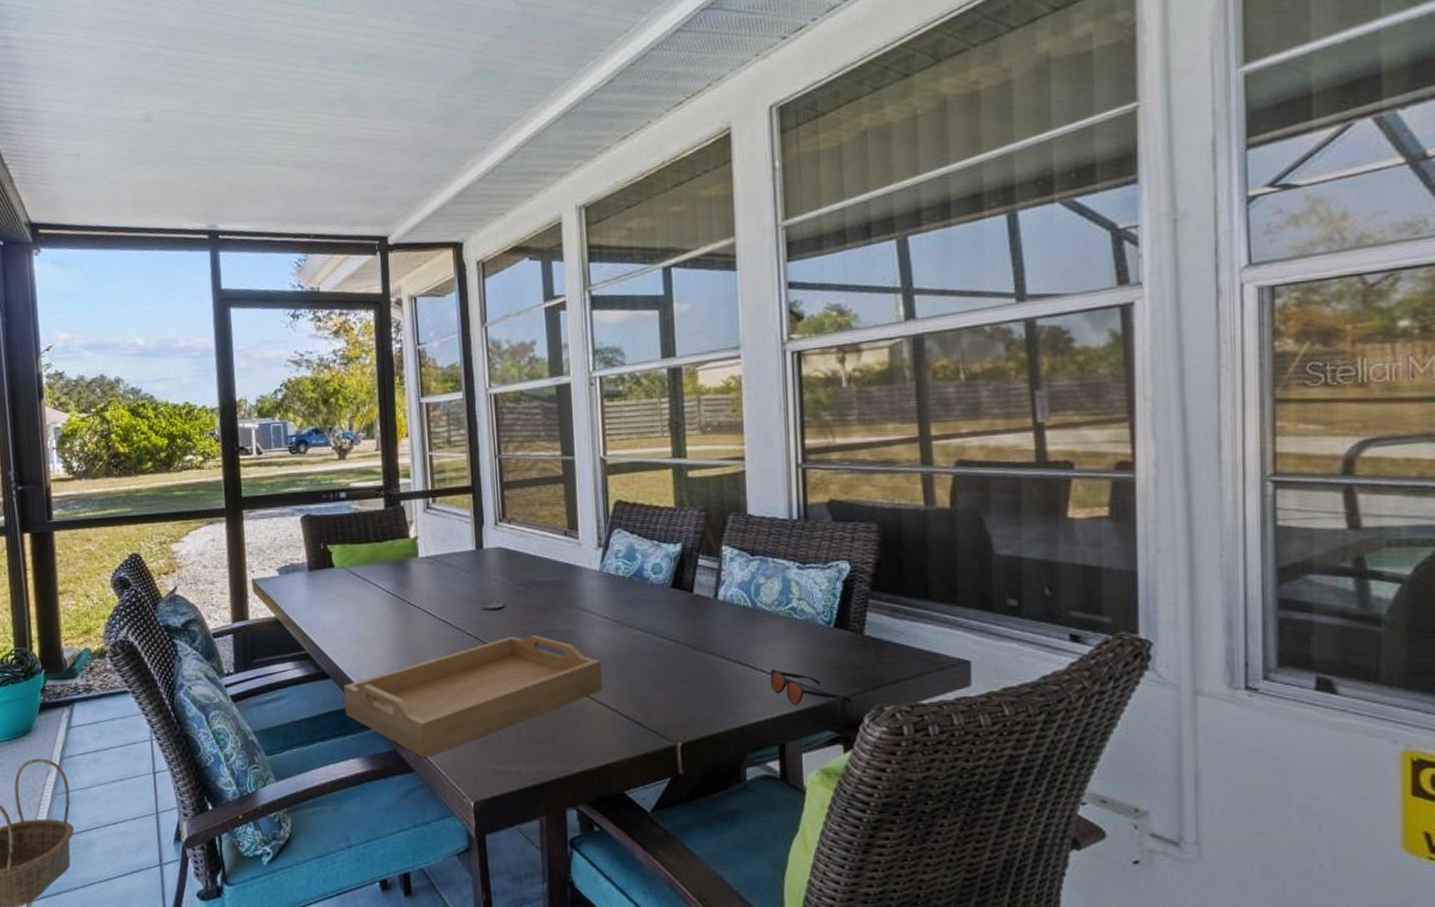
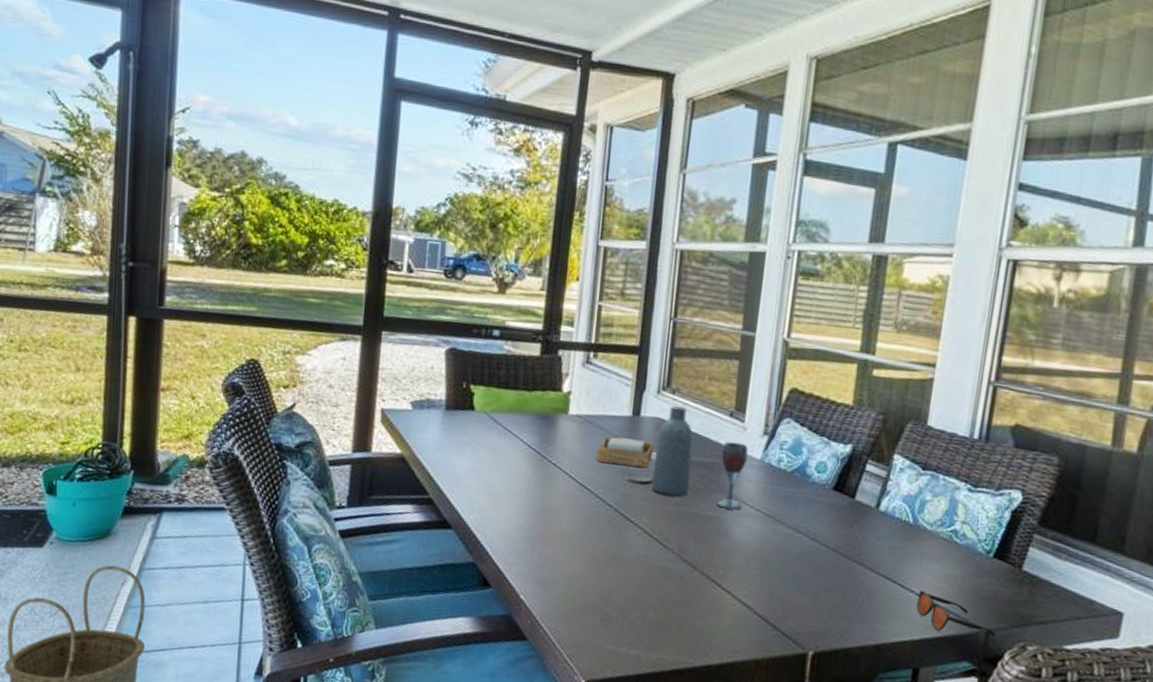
serving tray: present [343,635,603,759] -> none [462,513,746,628]
napkin holder: none [450,570,501,597] -> present [596,436,654,469]
vase: none [501,534,539,617] -> present [651,406,693,497]
cup: none [563,558,590,621] -> present [717,441,749,510]

